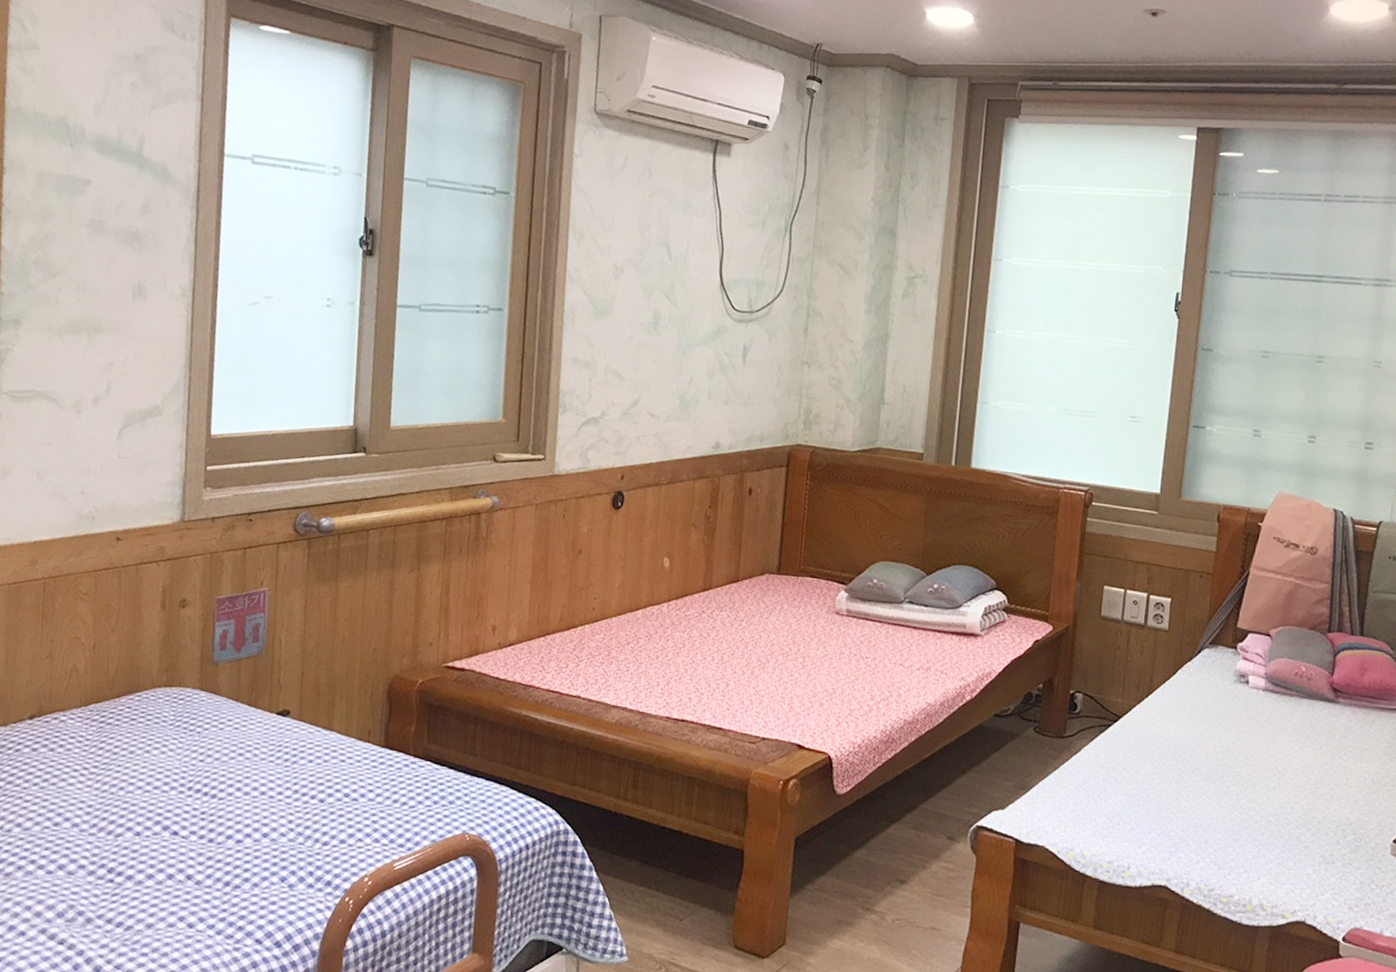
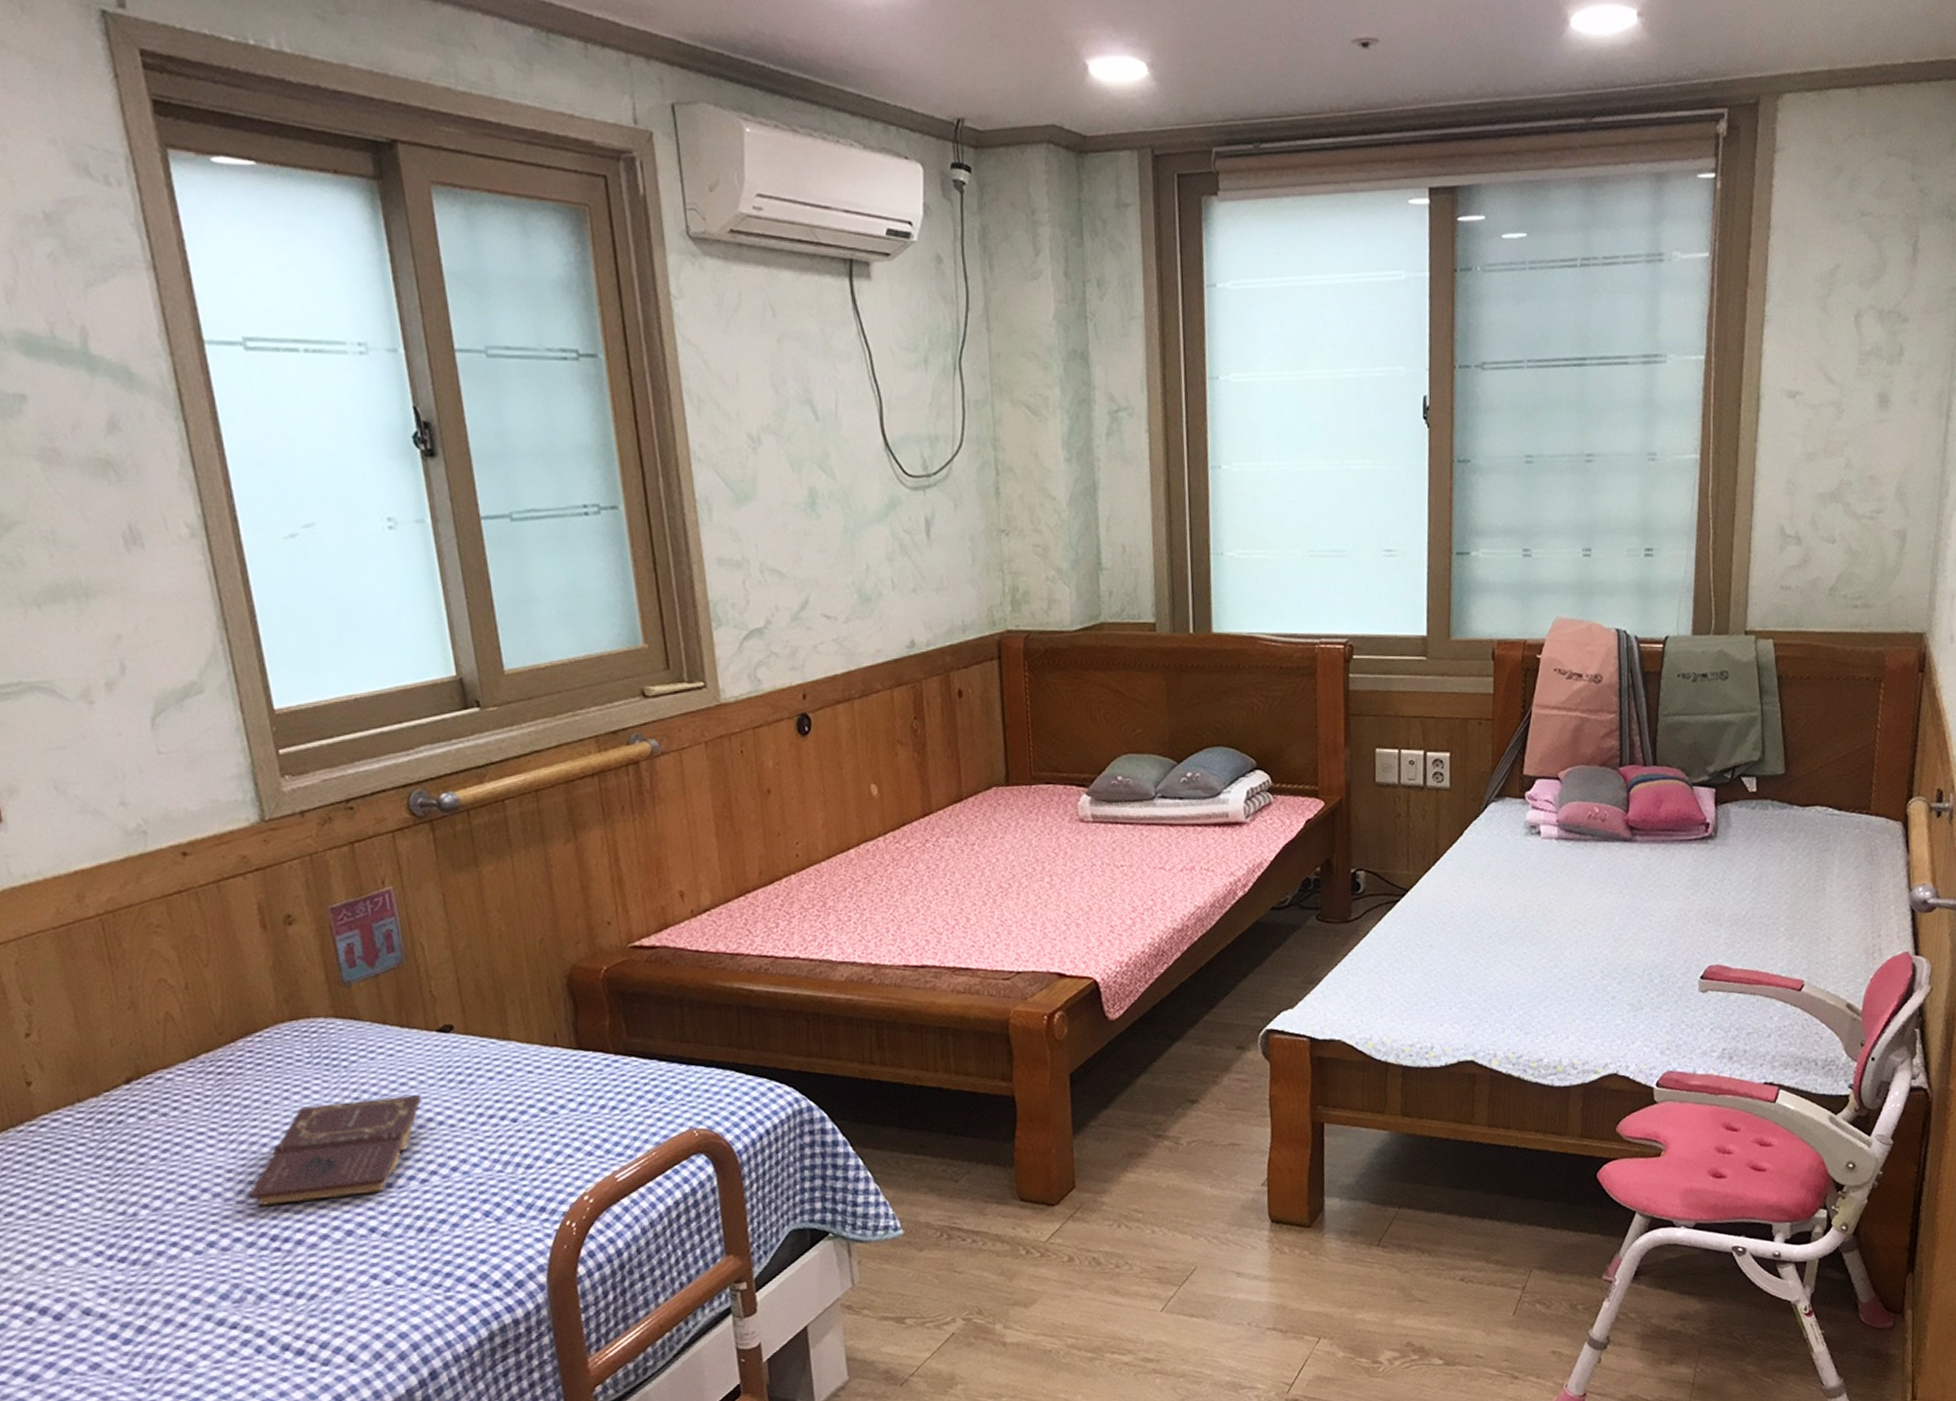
book: none [100,761,252,845] -> present [249,1095,421,1206]

